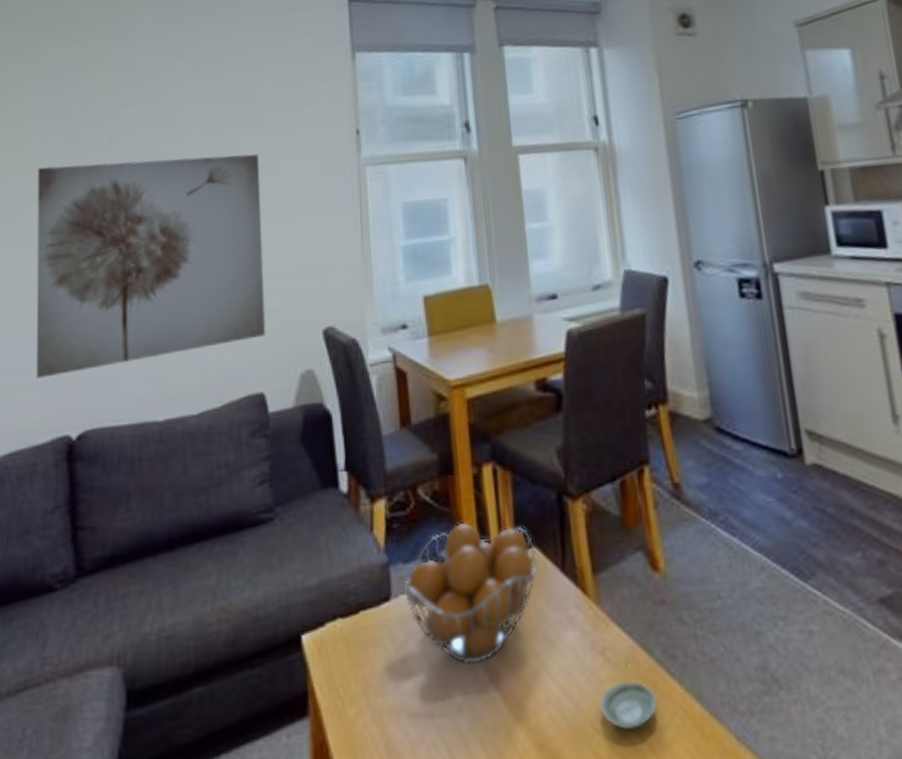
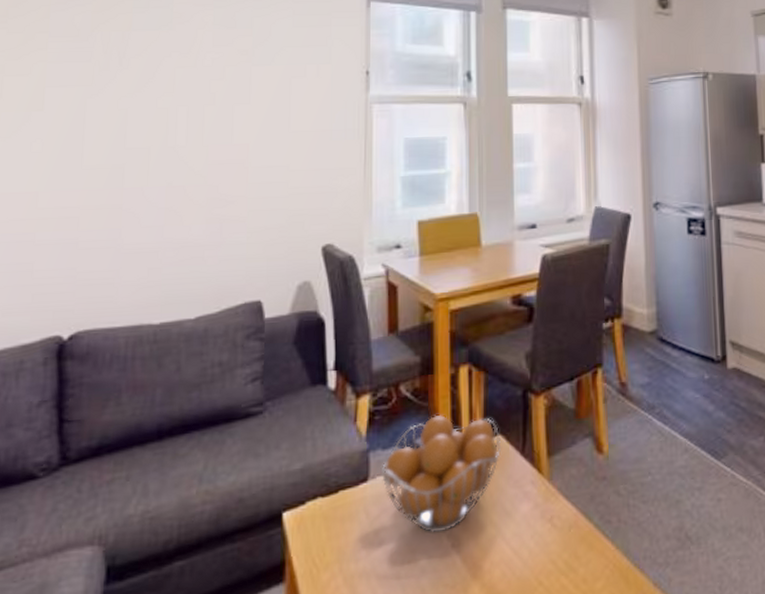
wall art: present [36,154,266,378] -> none [29,81,271,282]
saucer: present [598,679,658,731] -> none [544,541,593,583]

